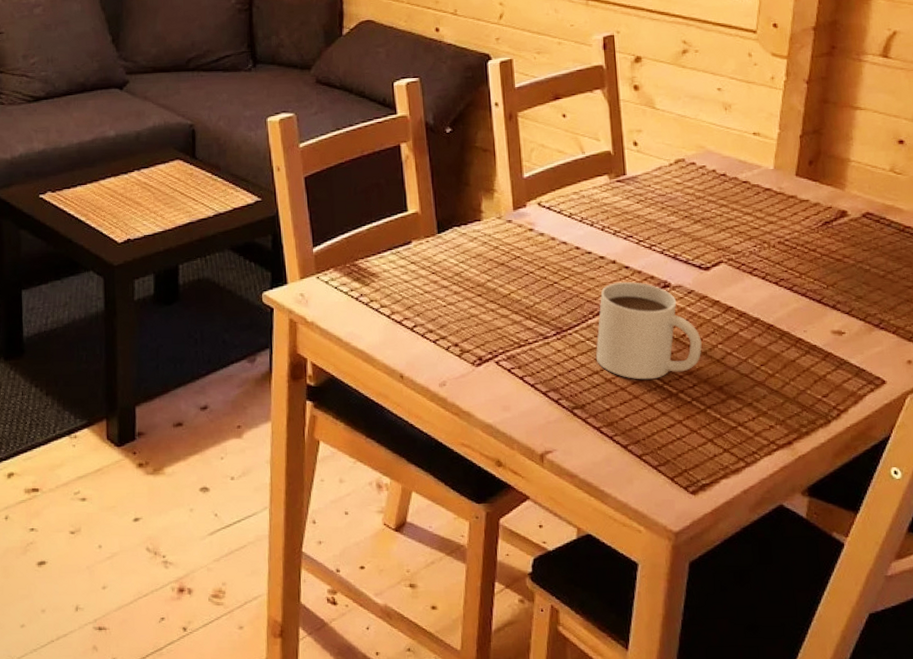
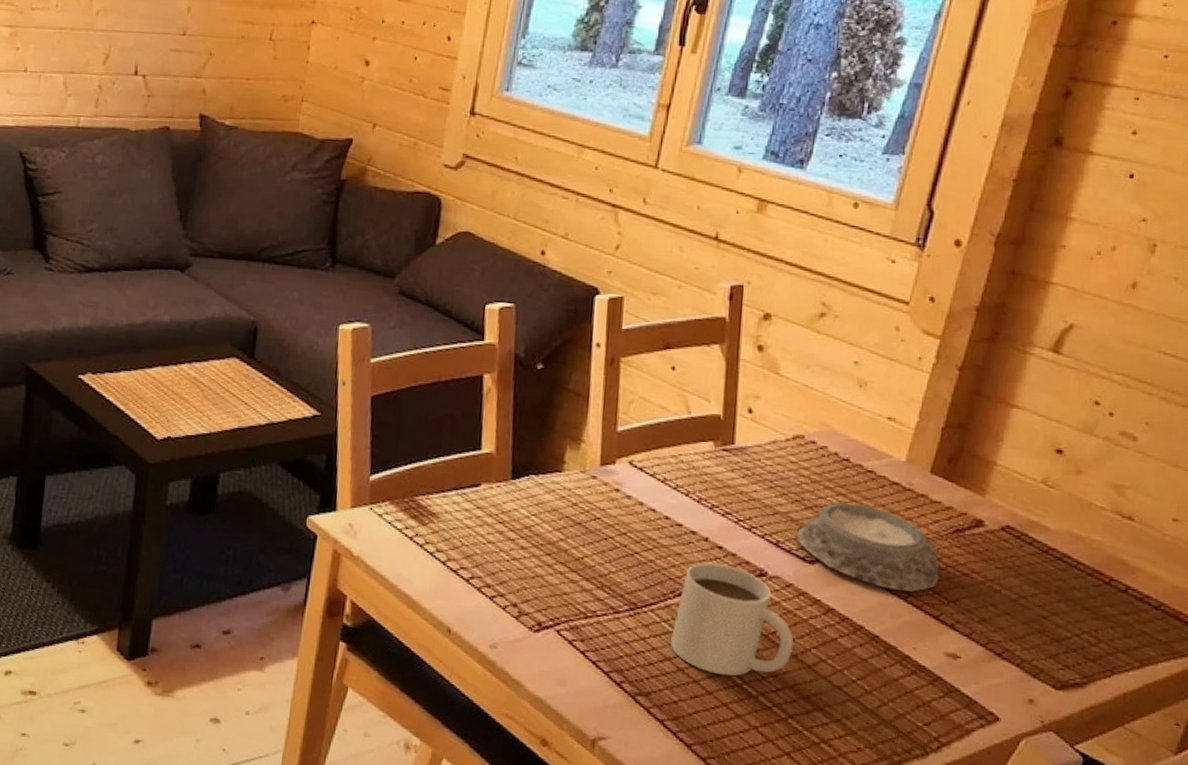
mortar: none [691,212,816,283] -> present [797,502,940,592]

